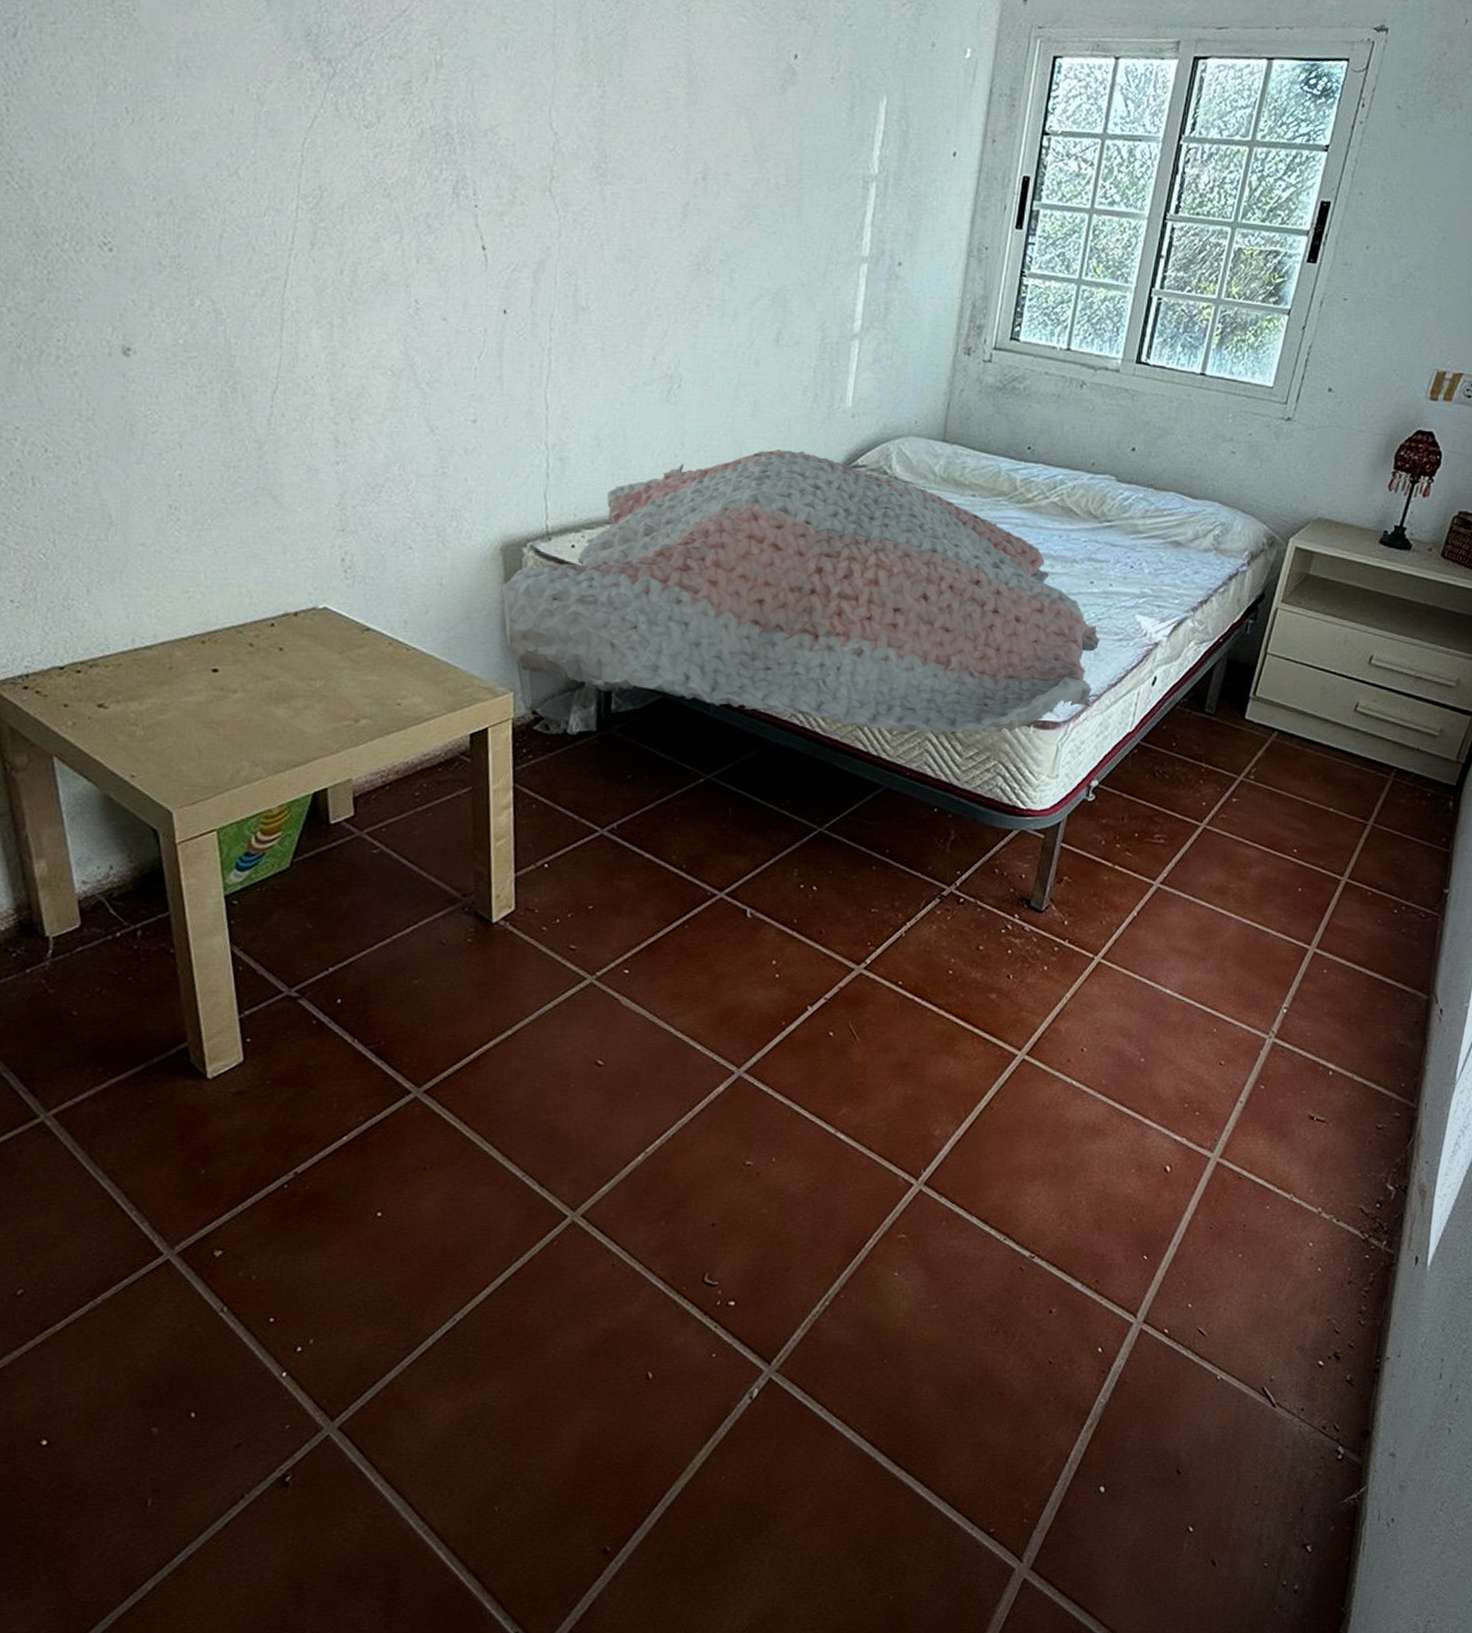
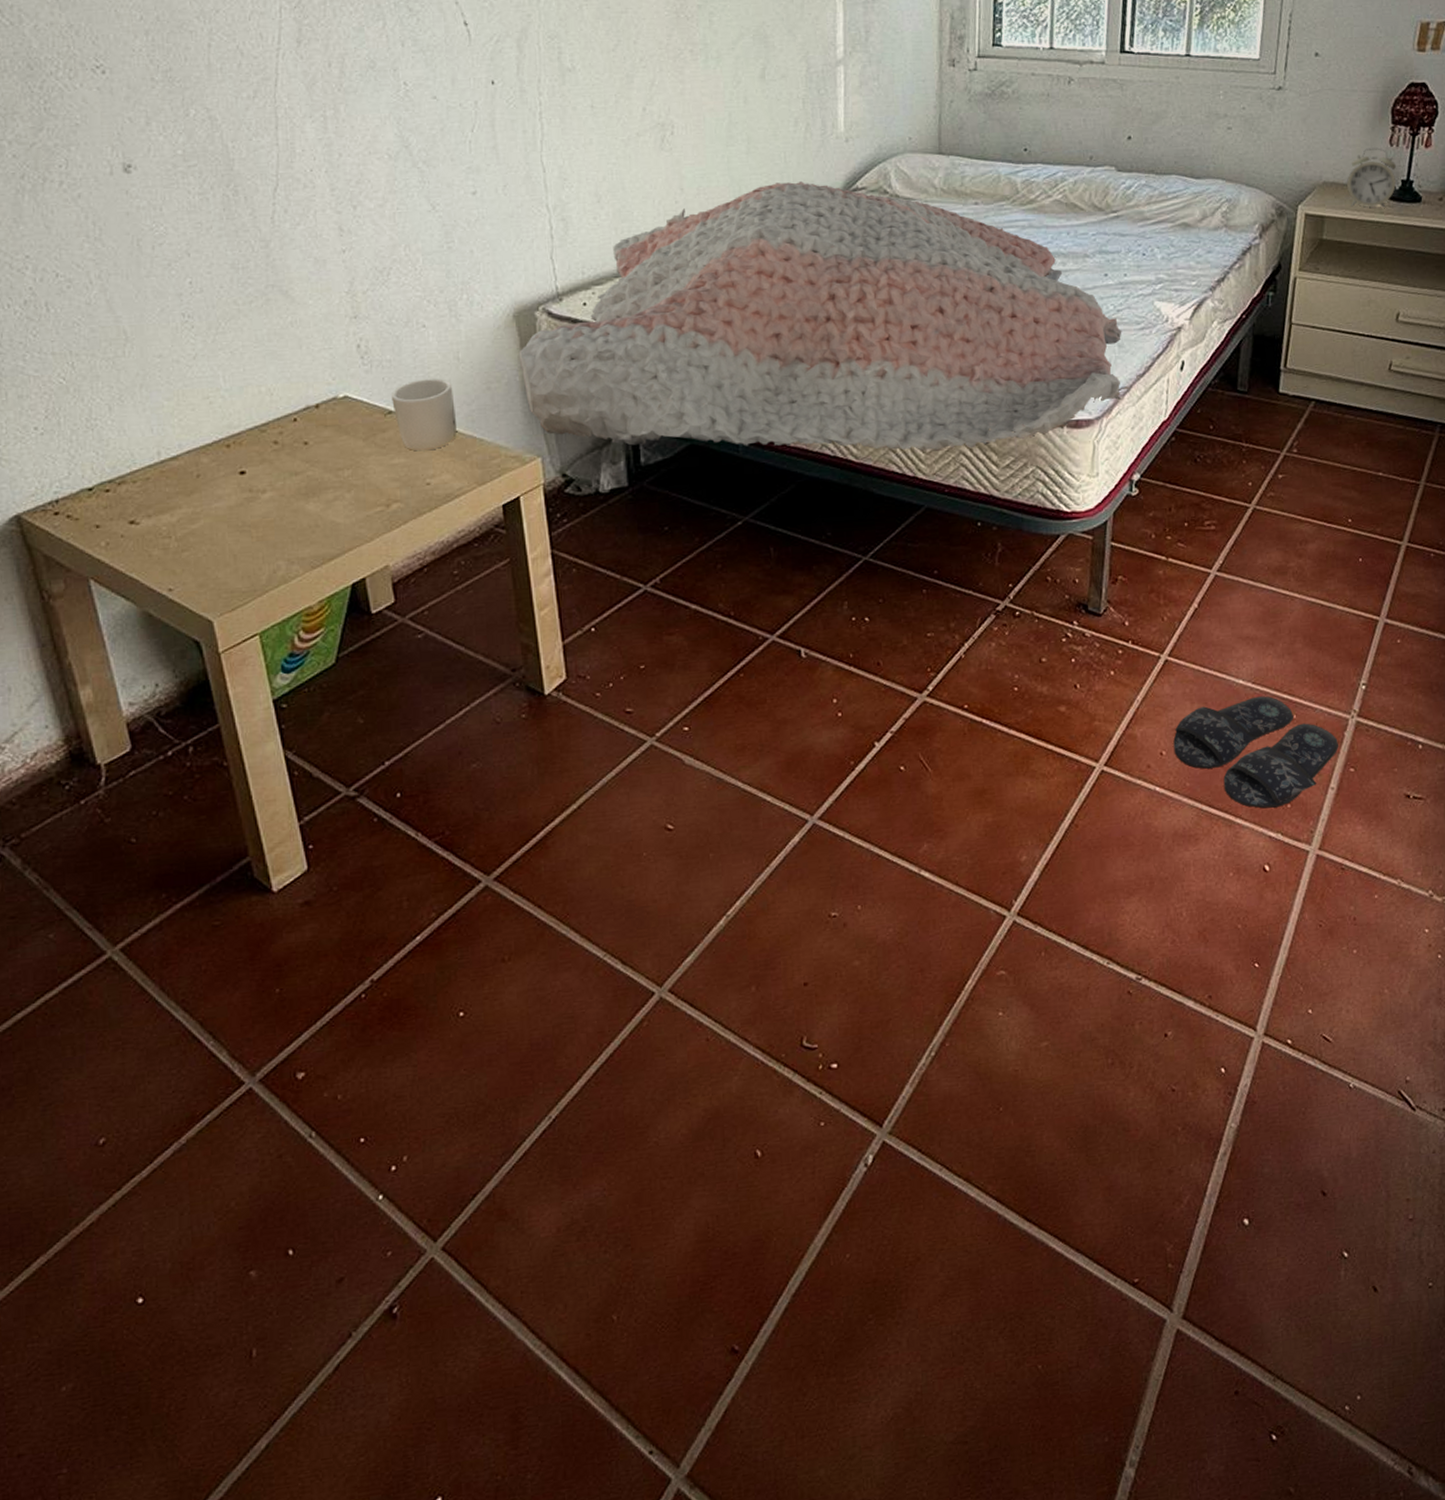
mug: none [370,600,434,672] -> present [390,378,457,452]
slippers: none [1094,1007,1253,1113] -> present [1173,696,1338,809]
alarm clock: none [1340,489,1391,552] -> present [1346,147,1396,209]

